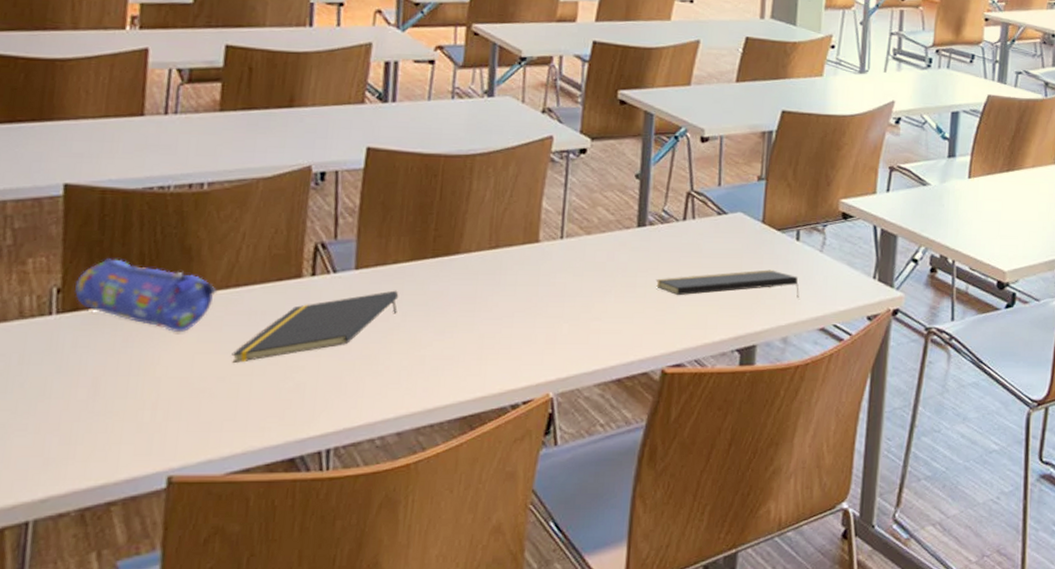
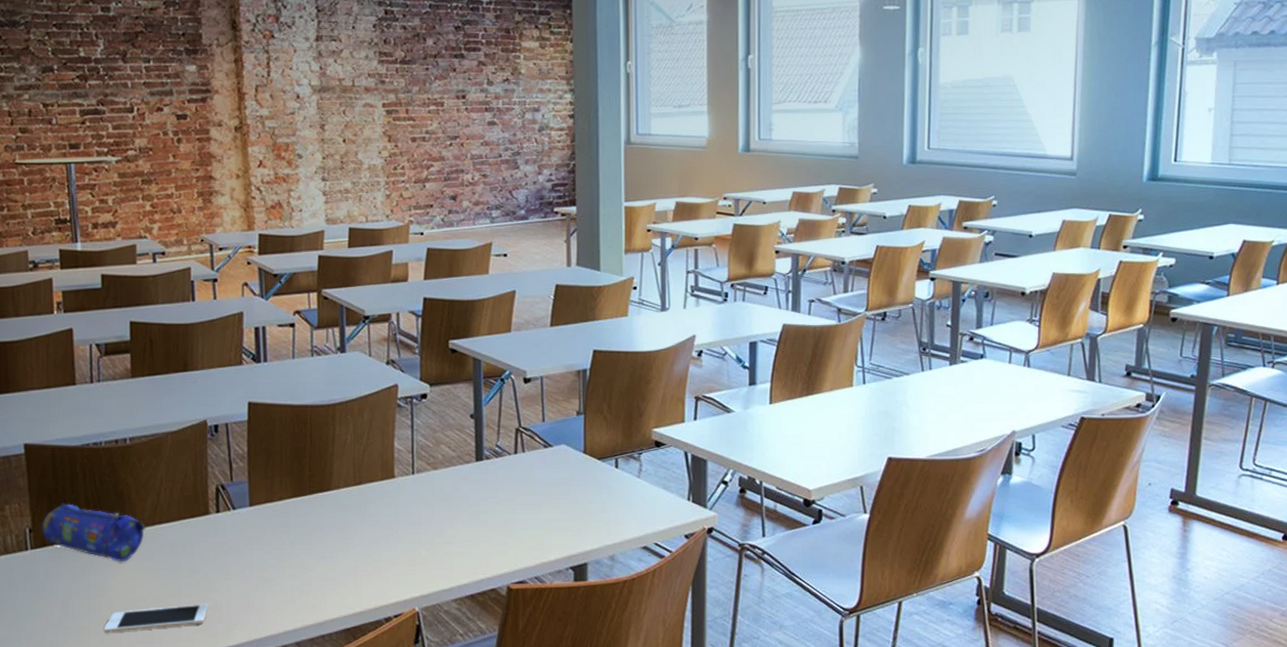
cell phone: none [144,385,288,419] -> present [104,604,208,633]
notepad: present [231,290,399,363] -> none [163,523,286,586]
notepad: present [655,269,799,300] -> none [495,495,622,522]

